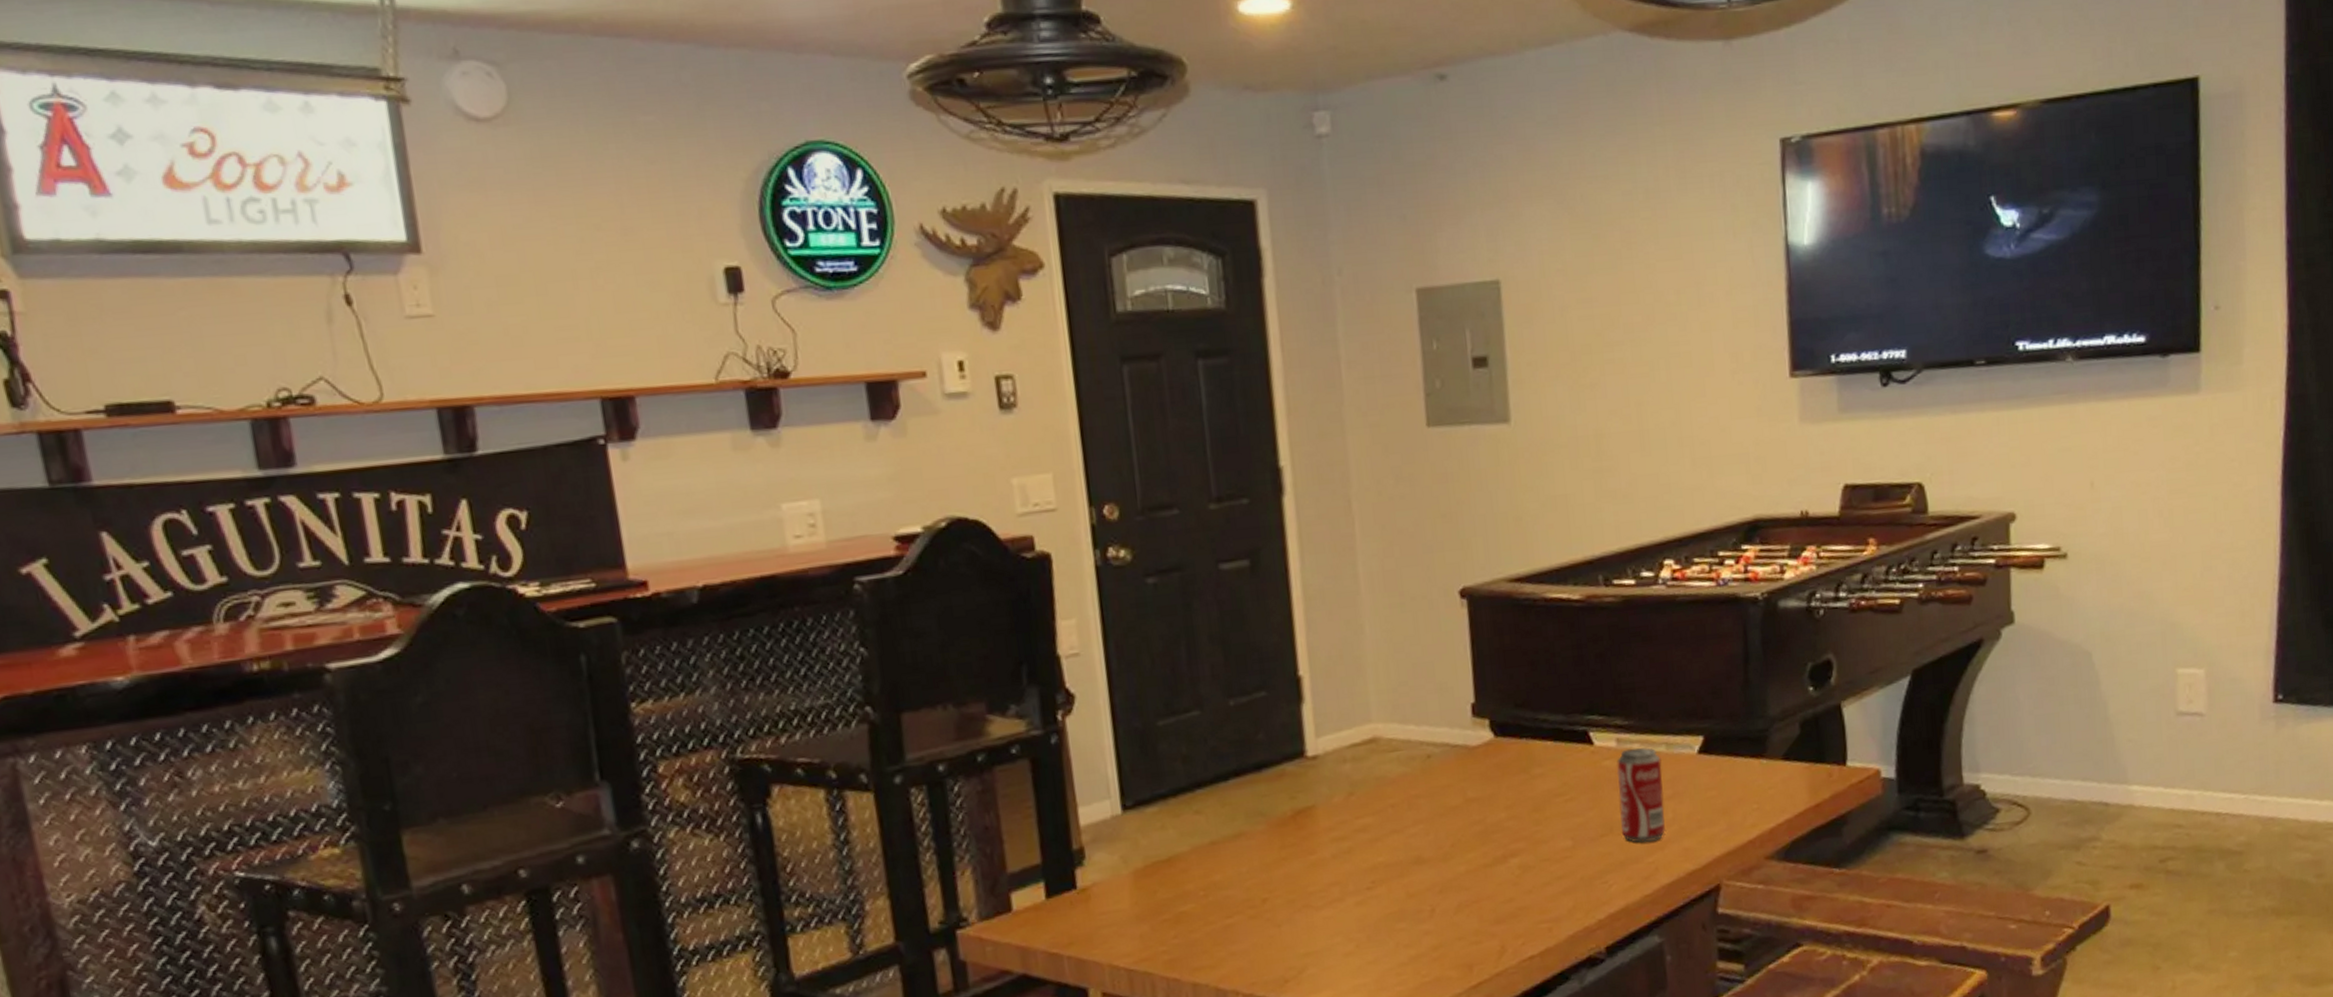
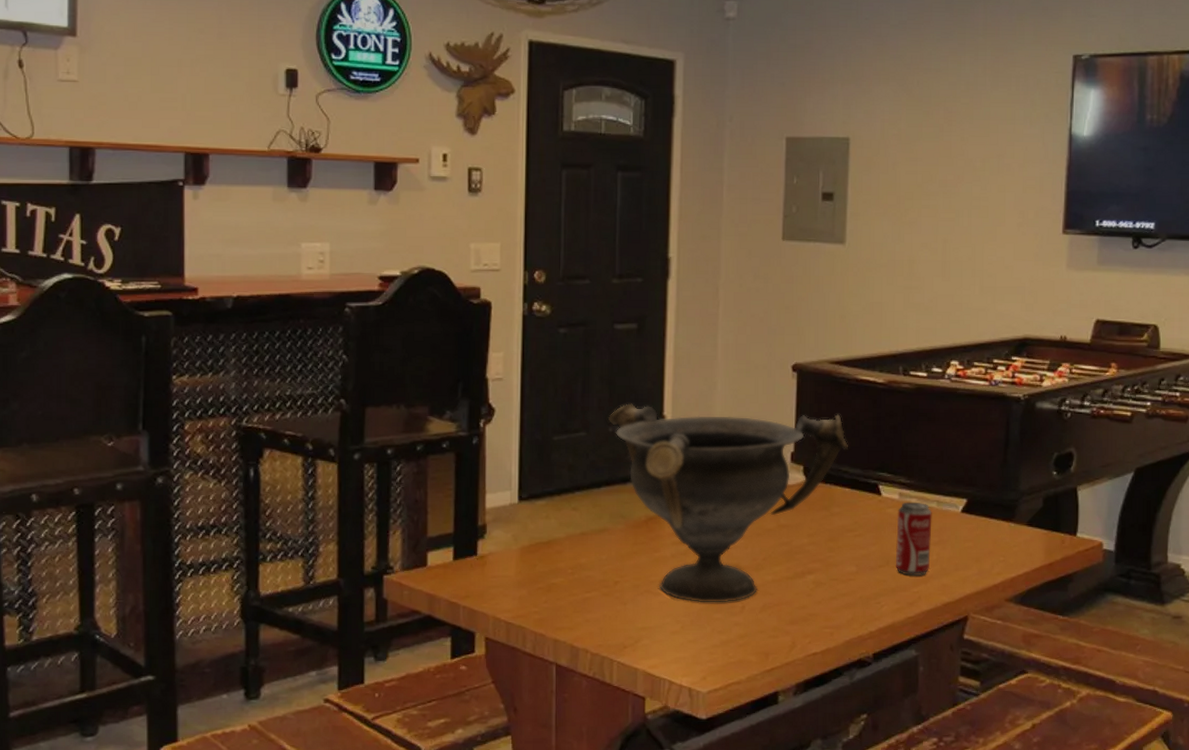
decorative bowl: none [1227,647,1544,913] -> present [608,403,848,603]

